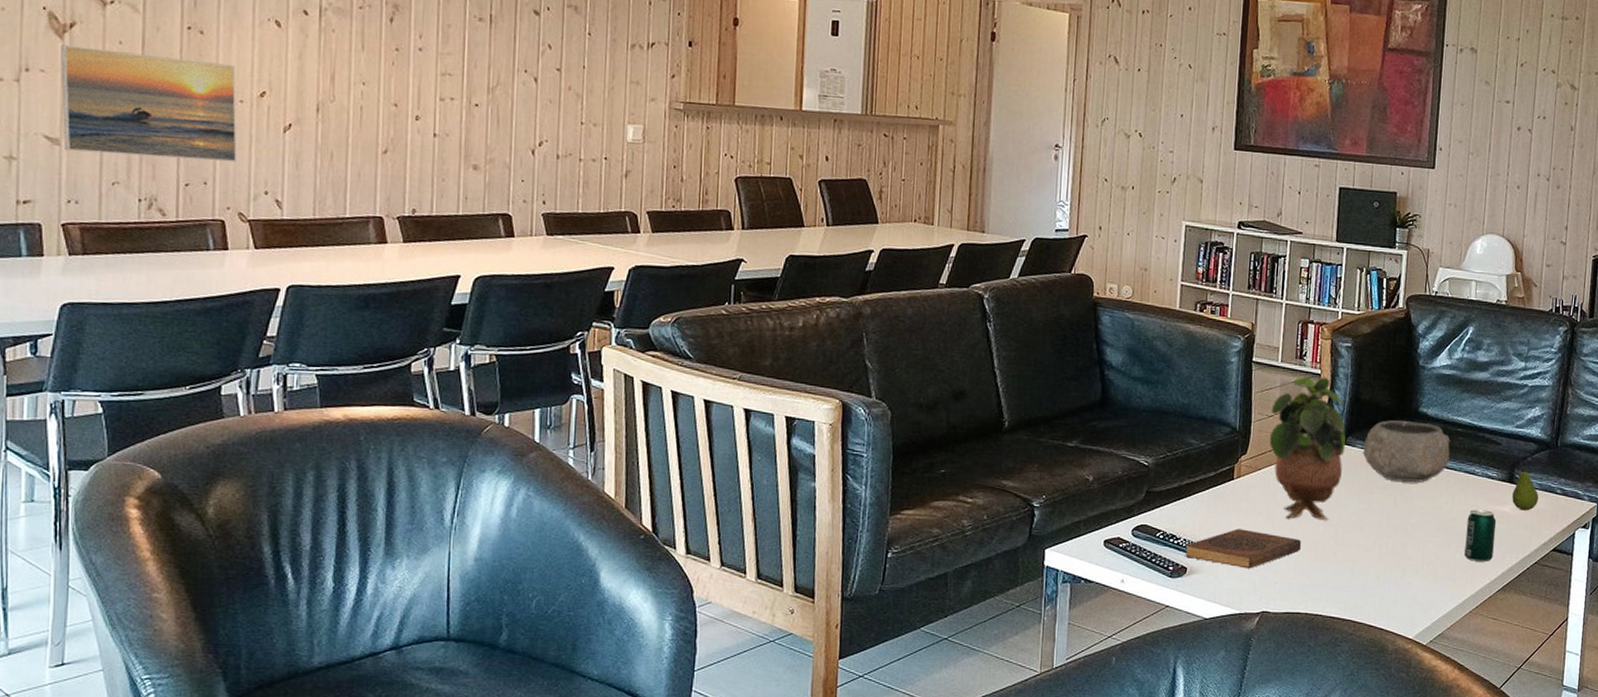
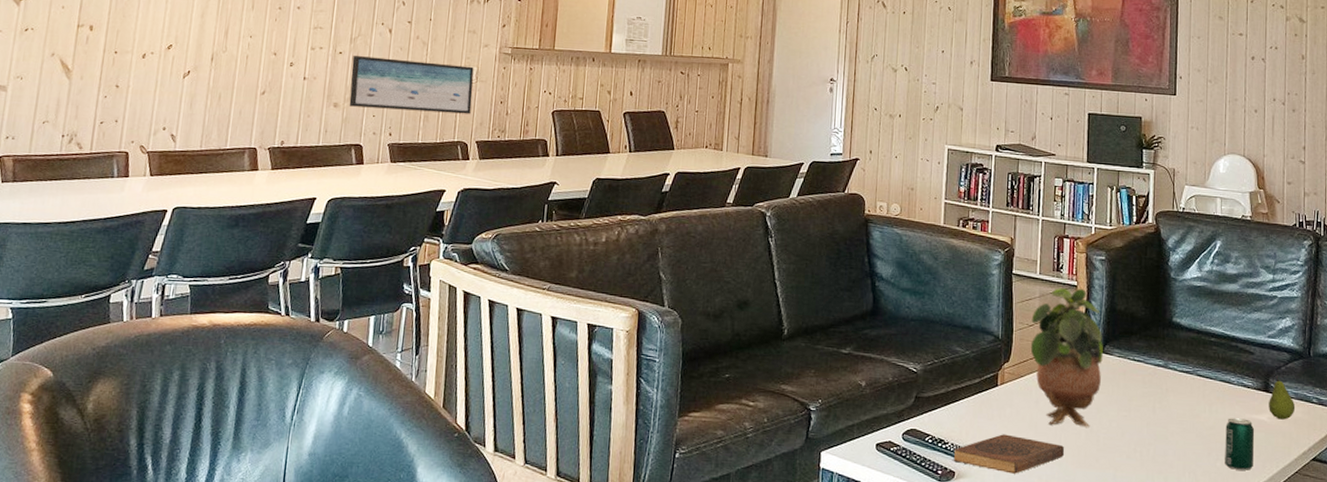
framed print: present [60,45,237,163] -> none [9,10,150,104]
wall art: none [491,108,640,180] -> present [349,55,474,114]
bowl: present [1362,420,1451,482] -> none [1120,330,1205,390]

